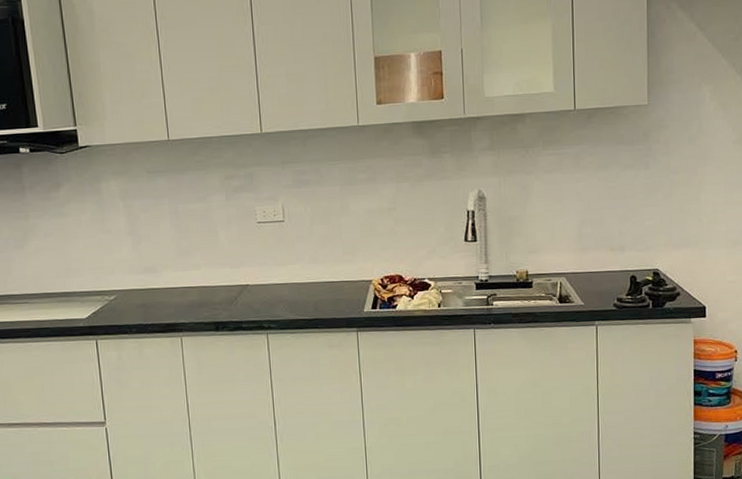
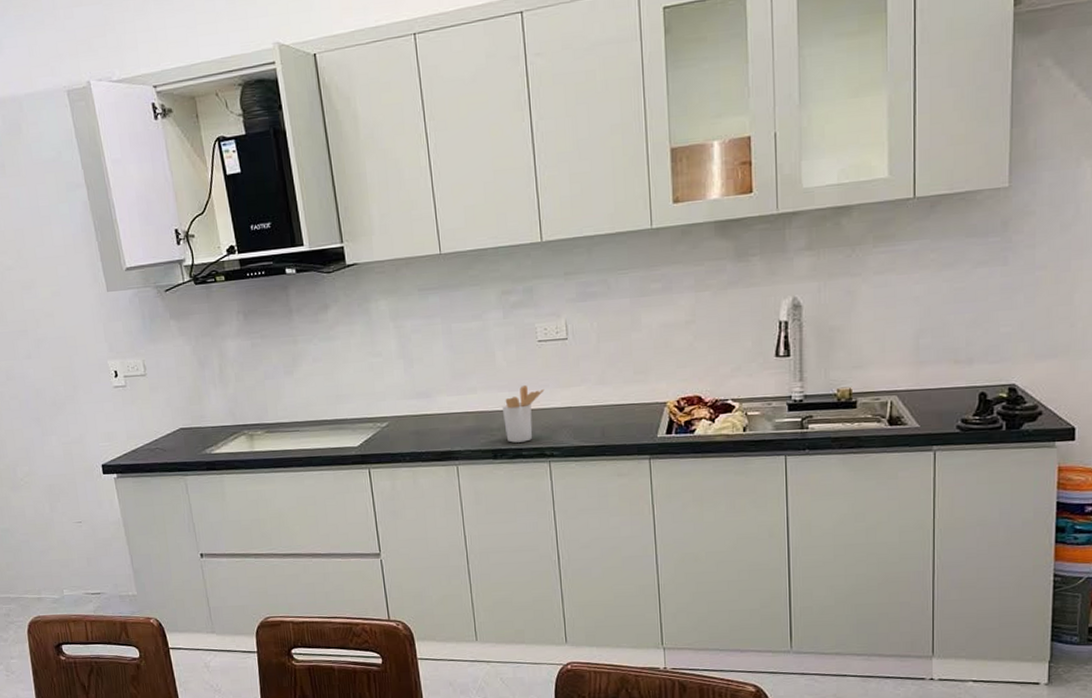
utensil holder: none [223,263,263,316] -> present [501,385,544,443]

